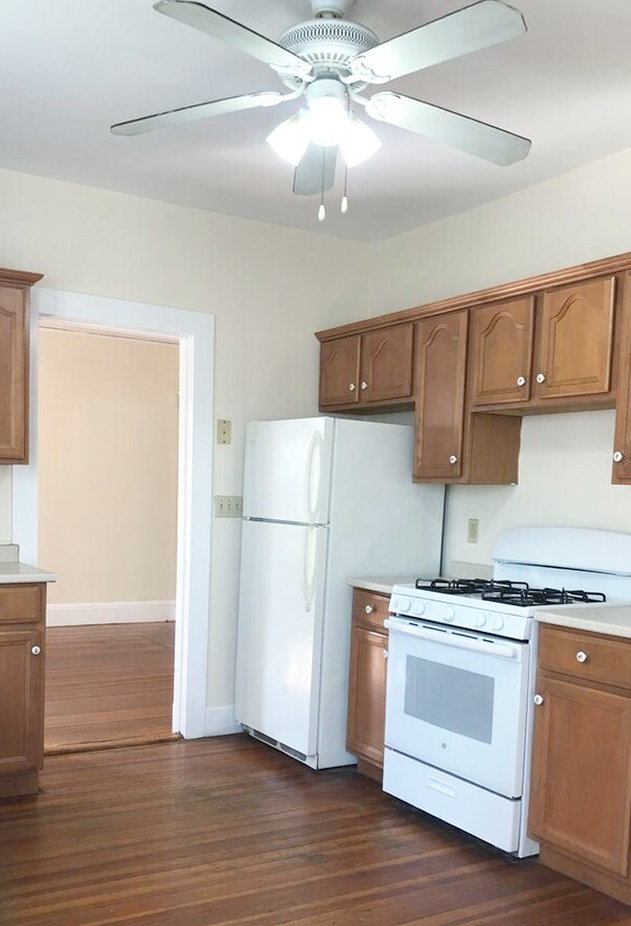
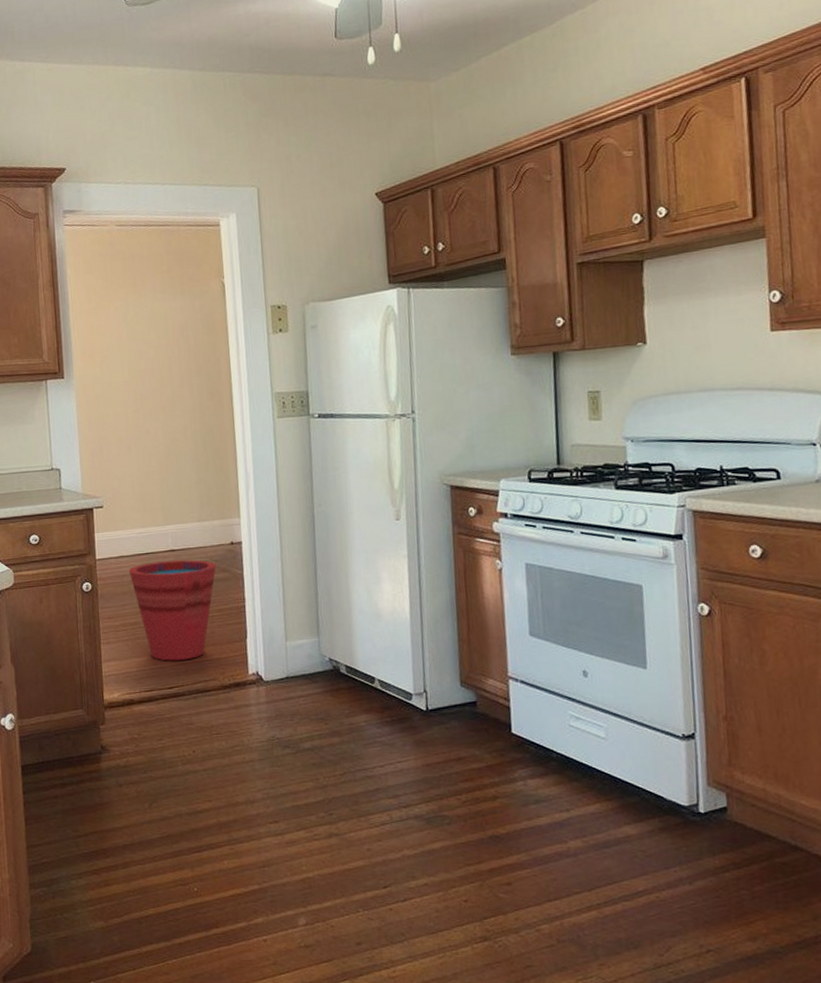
bucket: none [74,633,152,718] -> present [128,559,216,661]

